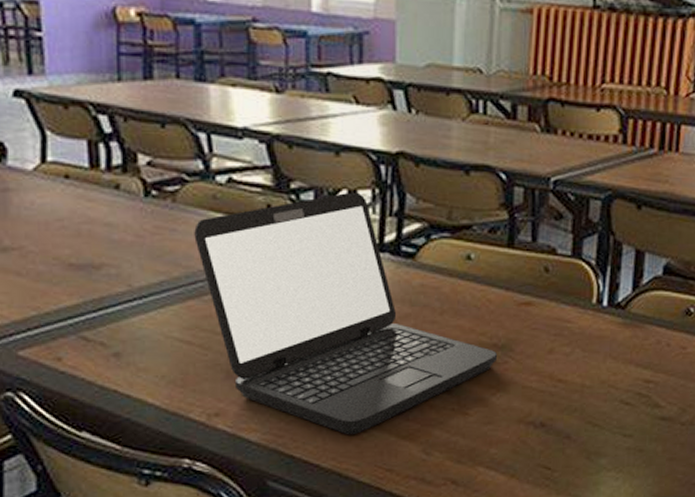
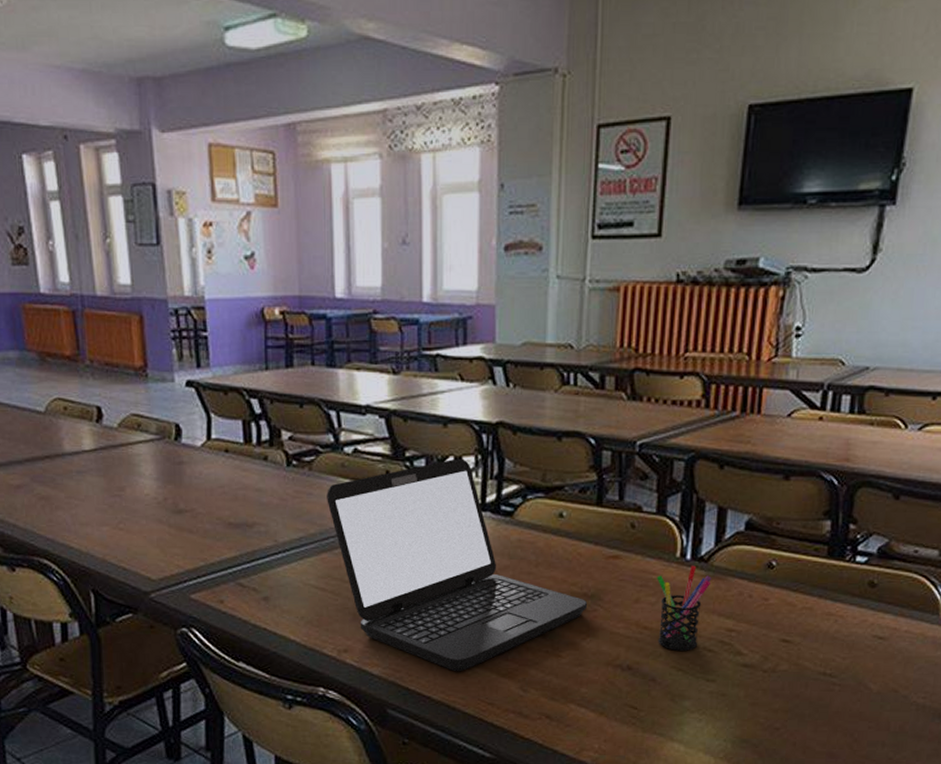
pen holder: none [571,312,629,405] -> present [656,565,712,651]

